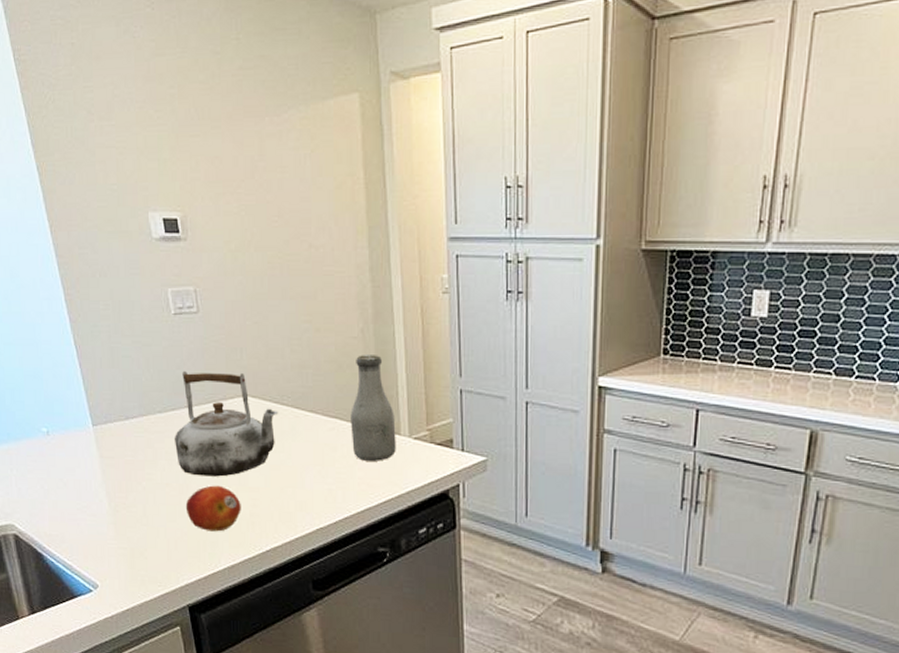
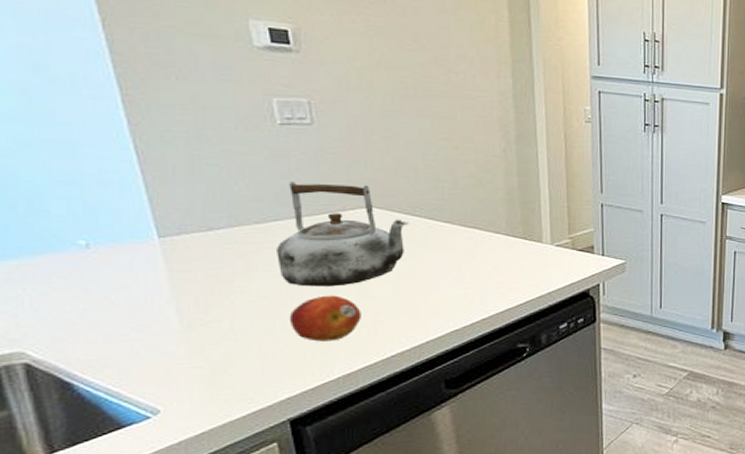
bottle: present [350,355,396,461] -> none [490,171,538,267]

